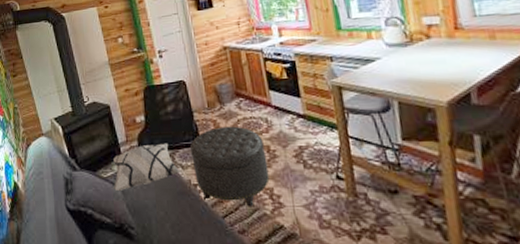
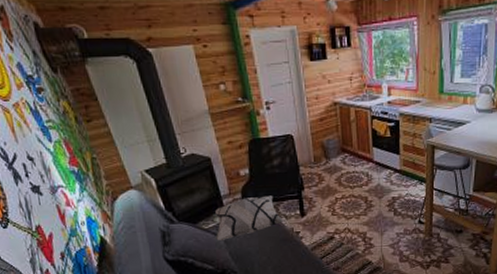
ottoman: present [189,126,270,207] -> none [294,179,364,249]

